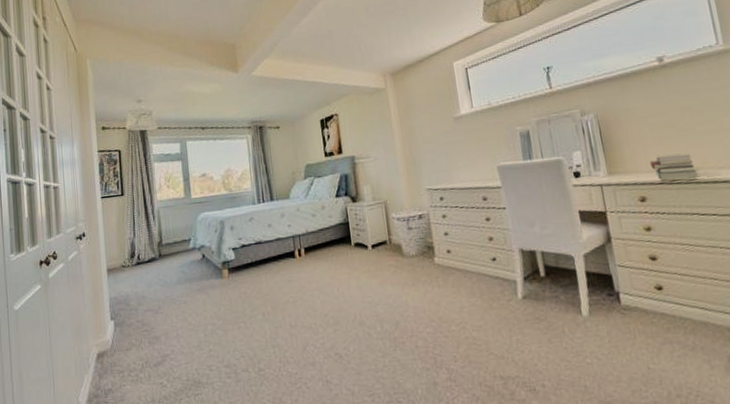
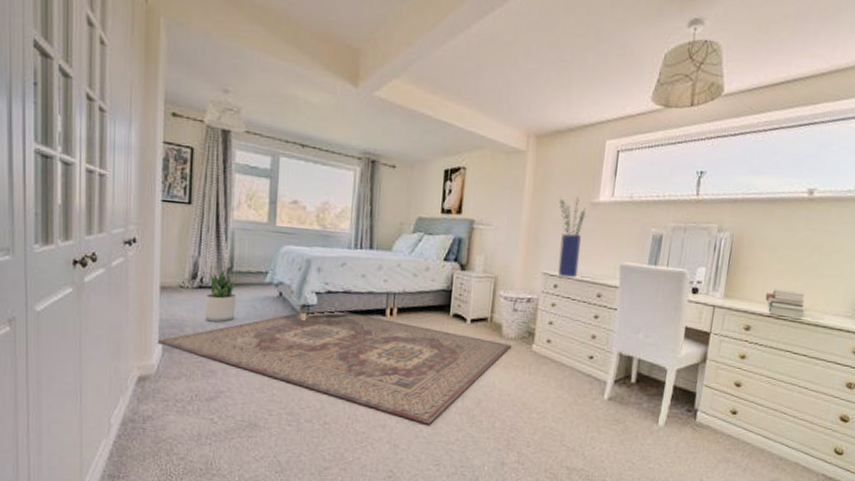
rug: none [109,260,415,357] -> present [157,309,512,426]
planter: none [143,244,169,293] -> present [205,269,238,323]
vase: none [424,115,460,189] -> present [557,197,586,278]

